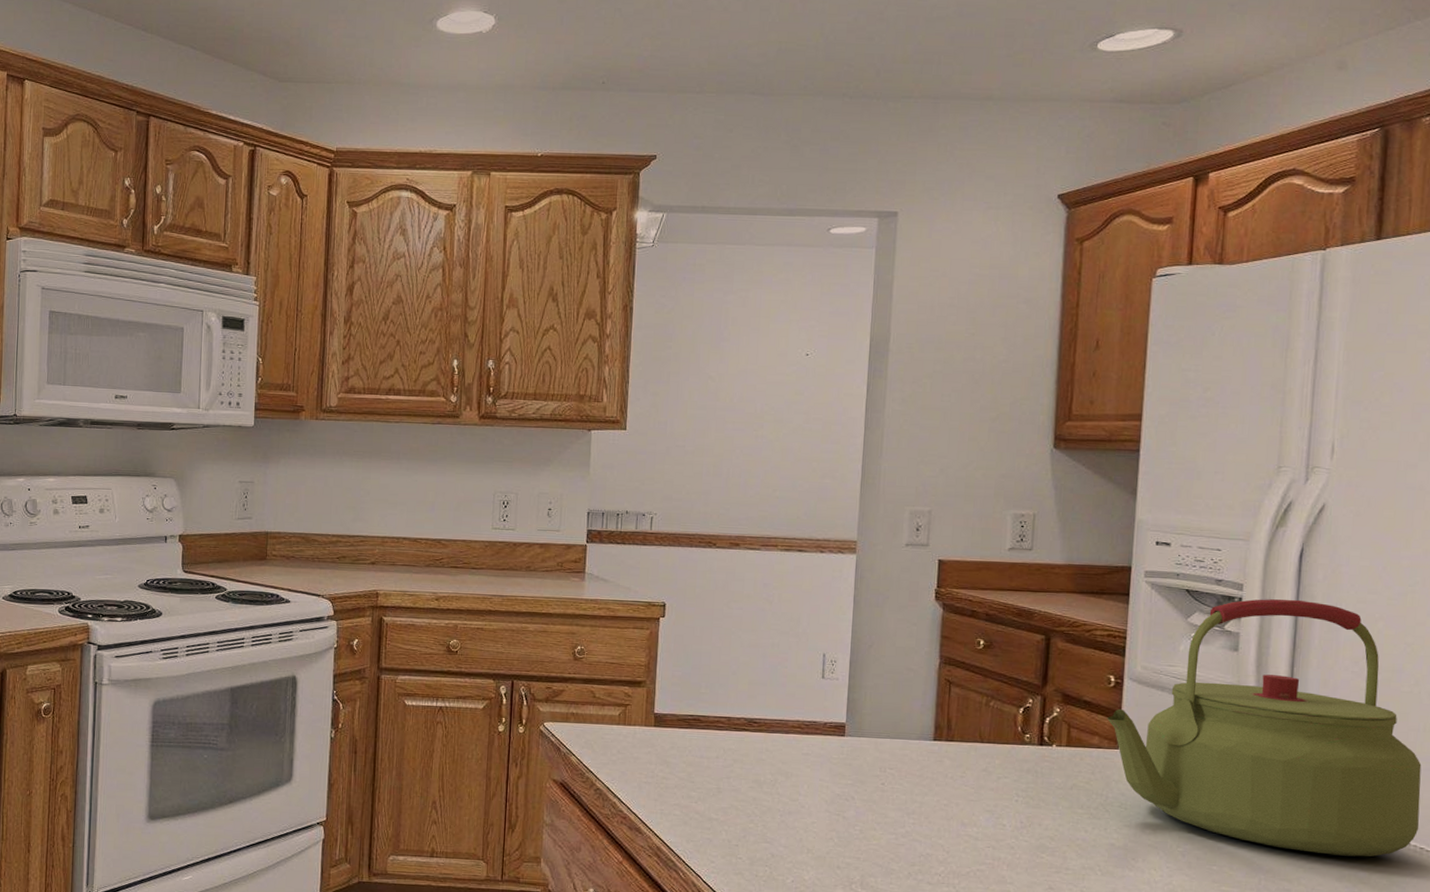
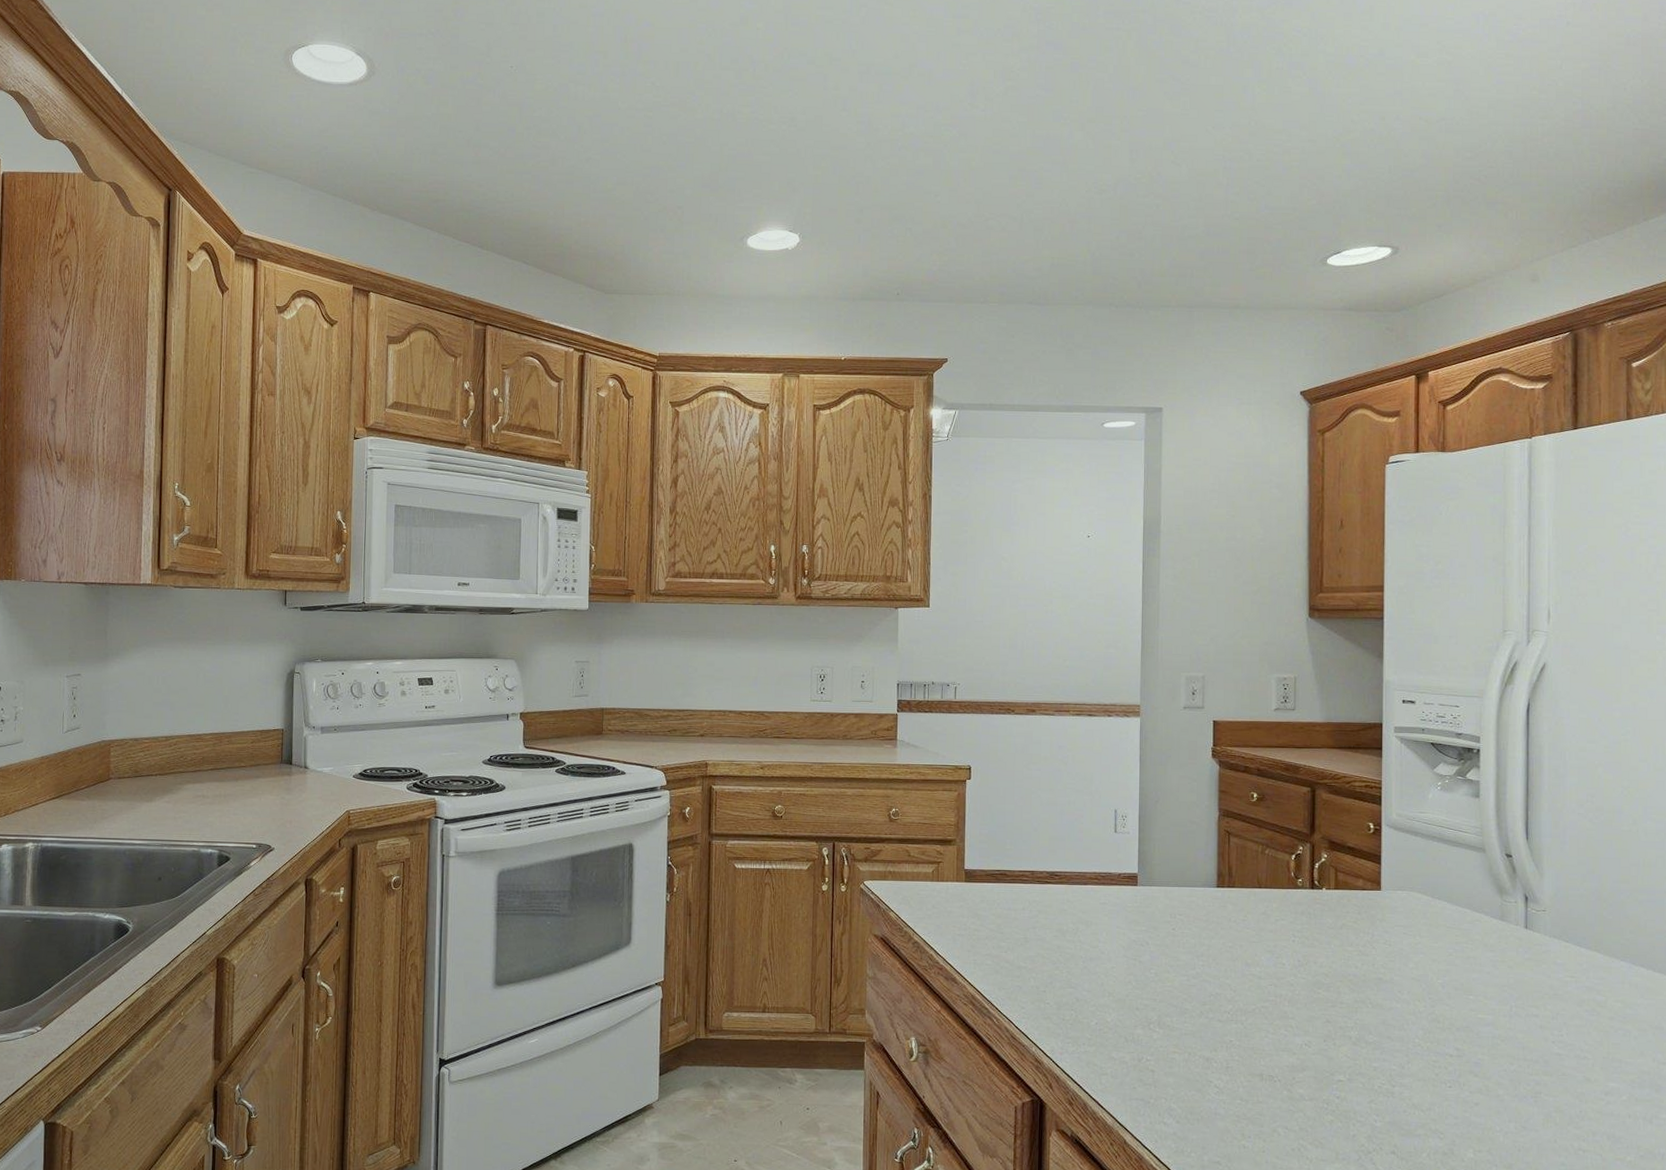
kettle: present [1106,599,1422,857] -> none [1368,749,1646,983]

